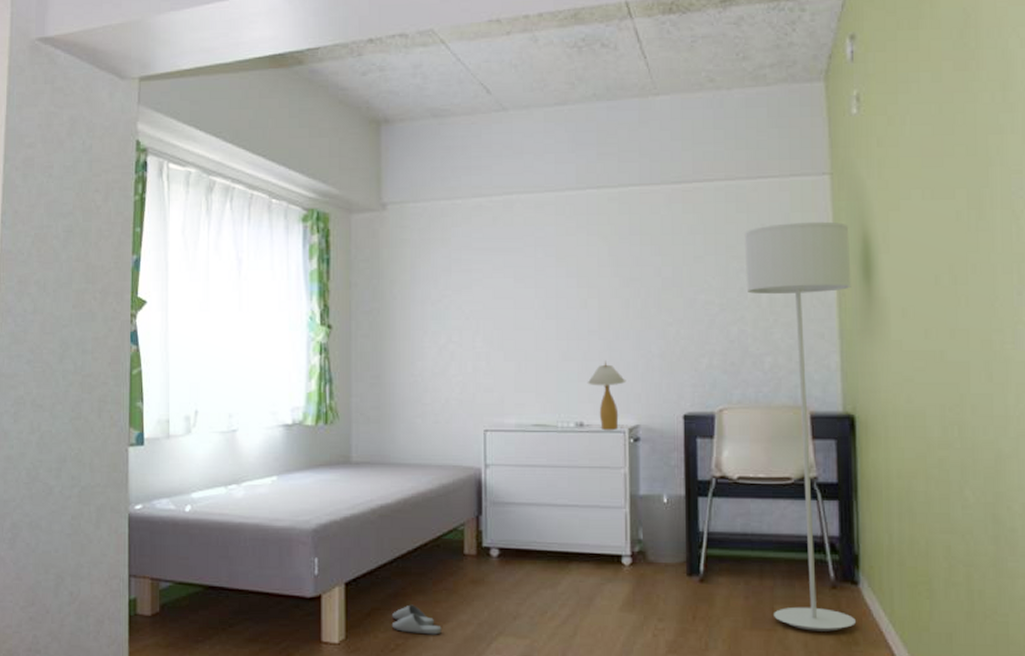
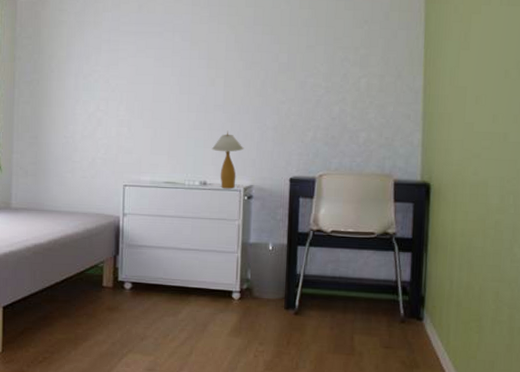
slippers: present [391,604,442,635] -> none [40,326,82,351]
floor lamp: present [744,221,857,632] -> none [348,20,437,357]

